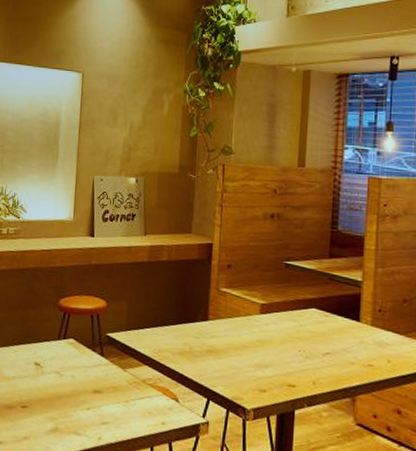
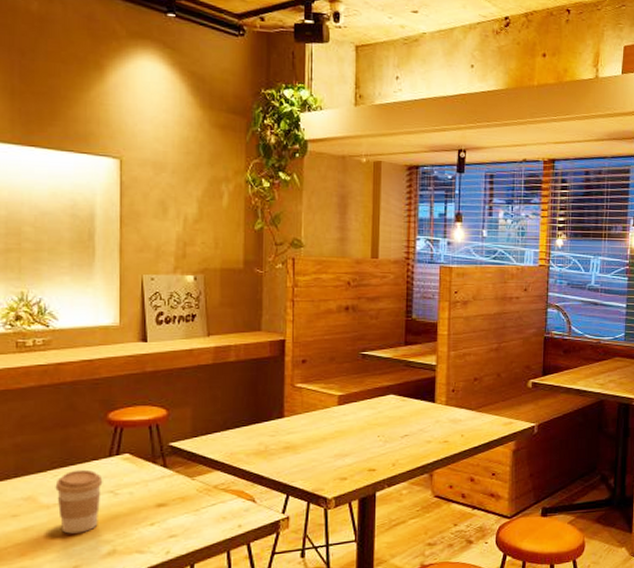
coffee cup: none [15,348,52,407] -> present [55,469,103,534]

